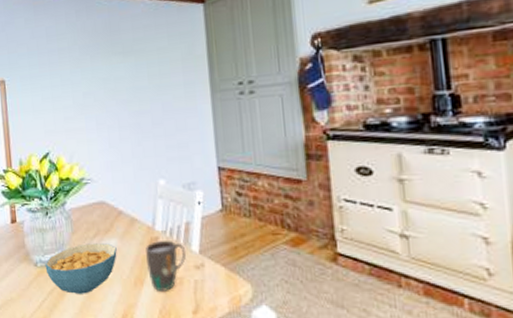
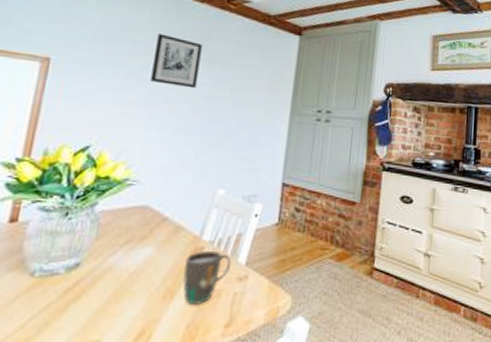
cereal bowl: present [45,243,117,294] -> none [45,251,151,309]
wall art: none [76,36,118,85] -> present [151,33,202,89]

